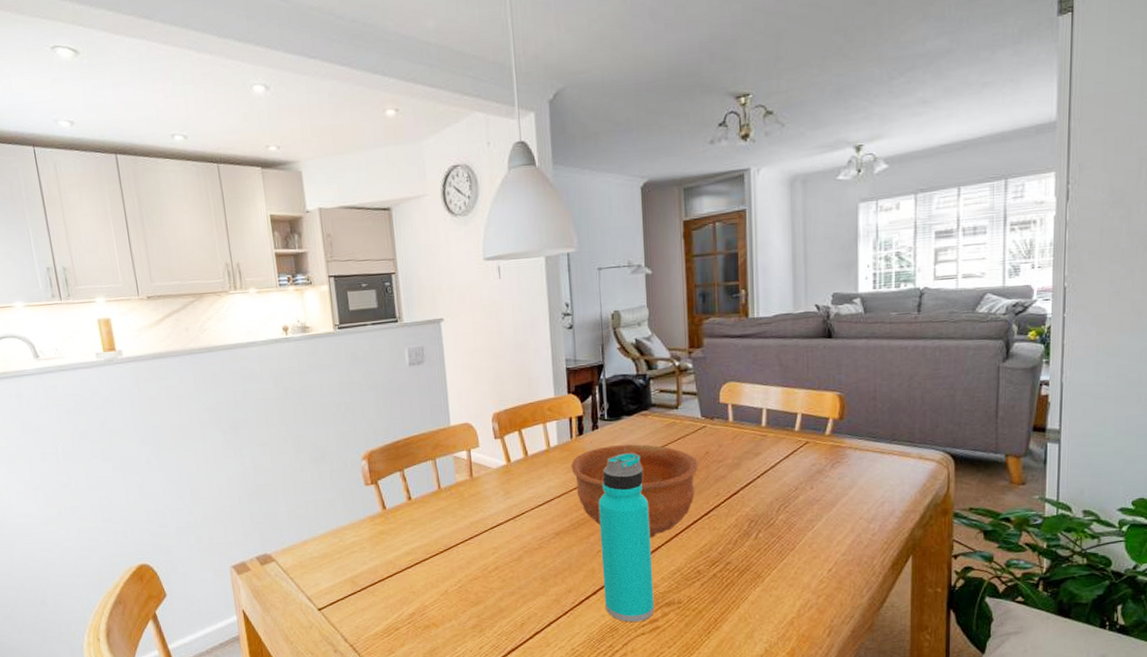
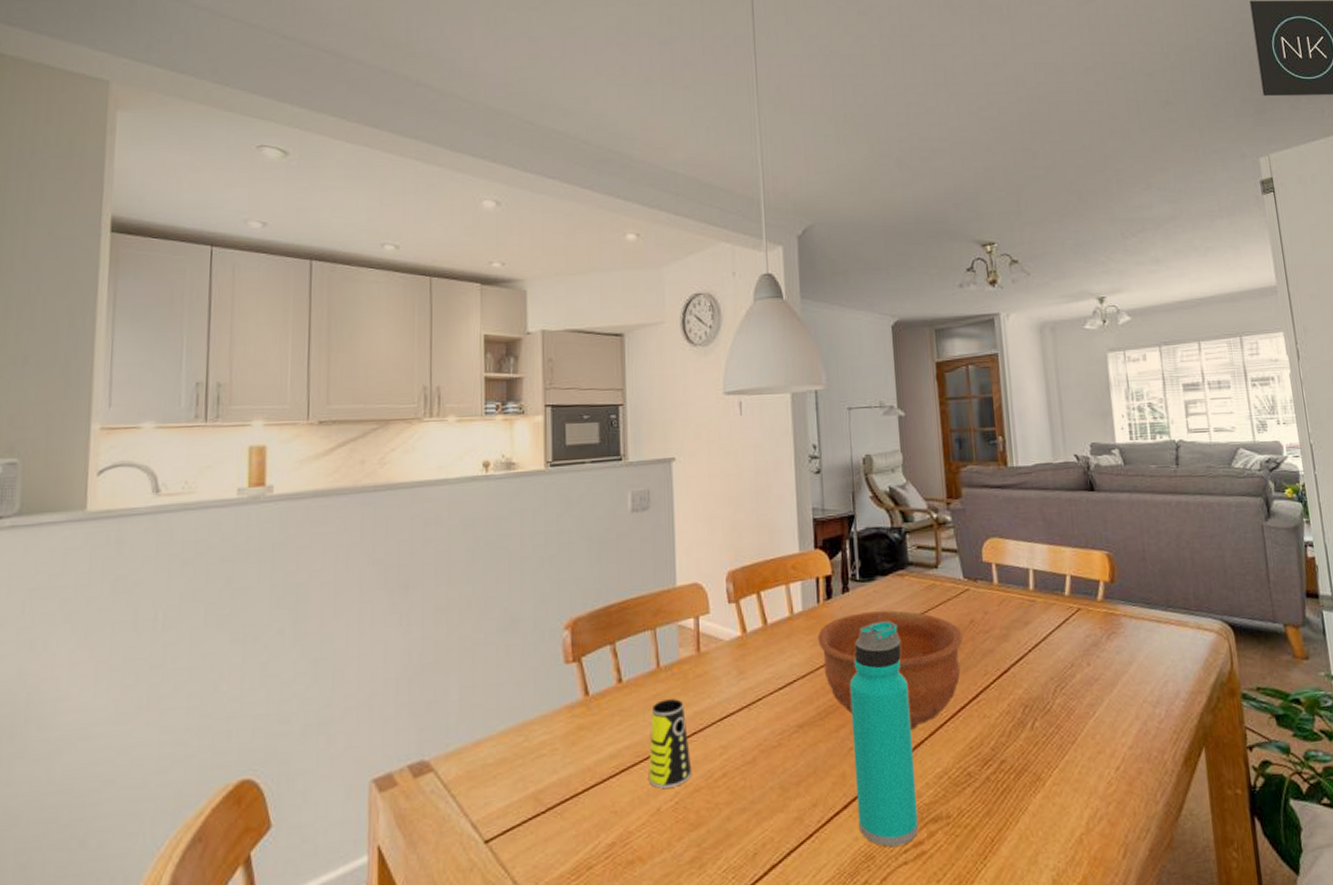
cup: none [436,512,471,577] -> present [648,699,693,788]

